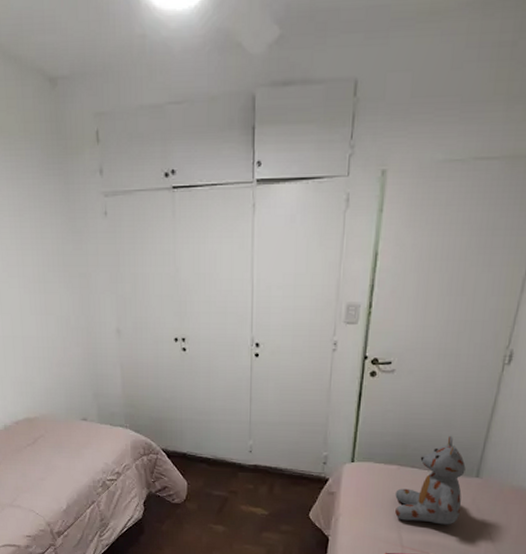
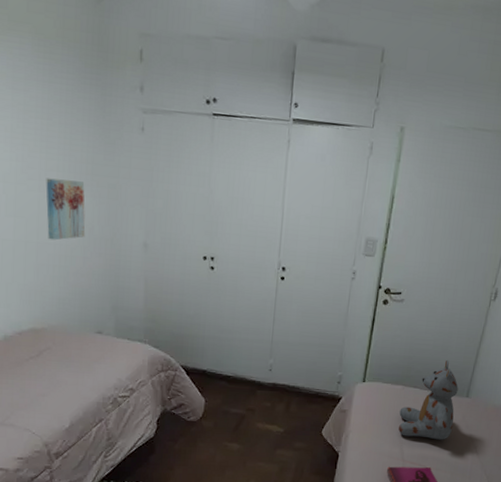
wall art: none [24,274,63,334] -> present [46,178,86,241]

